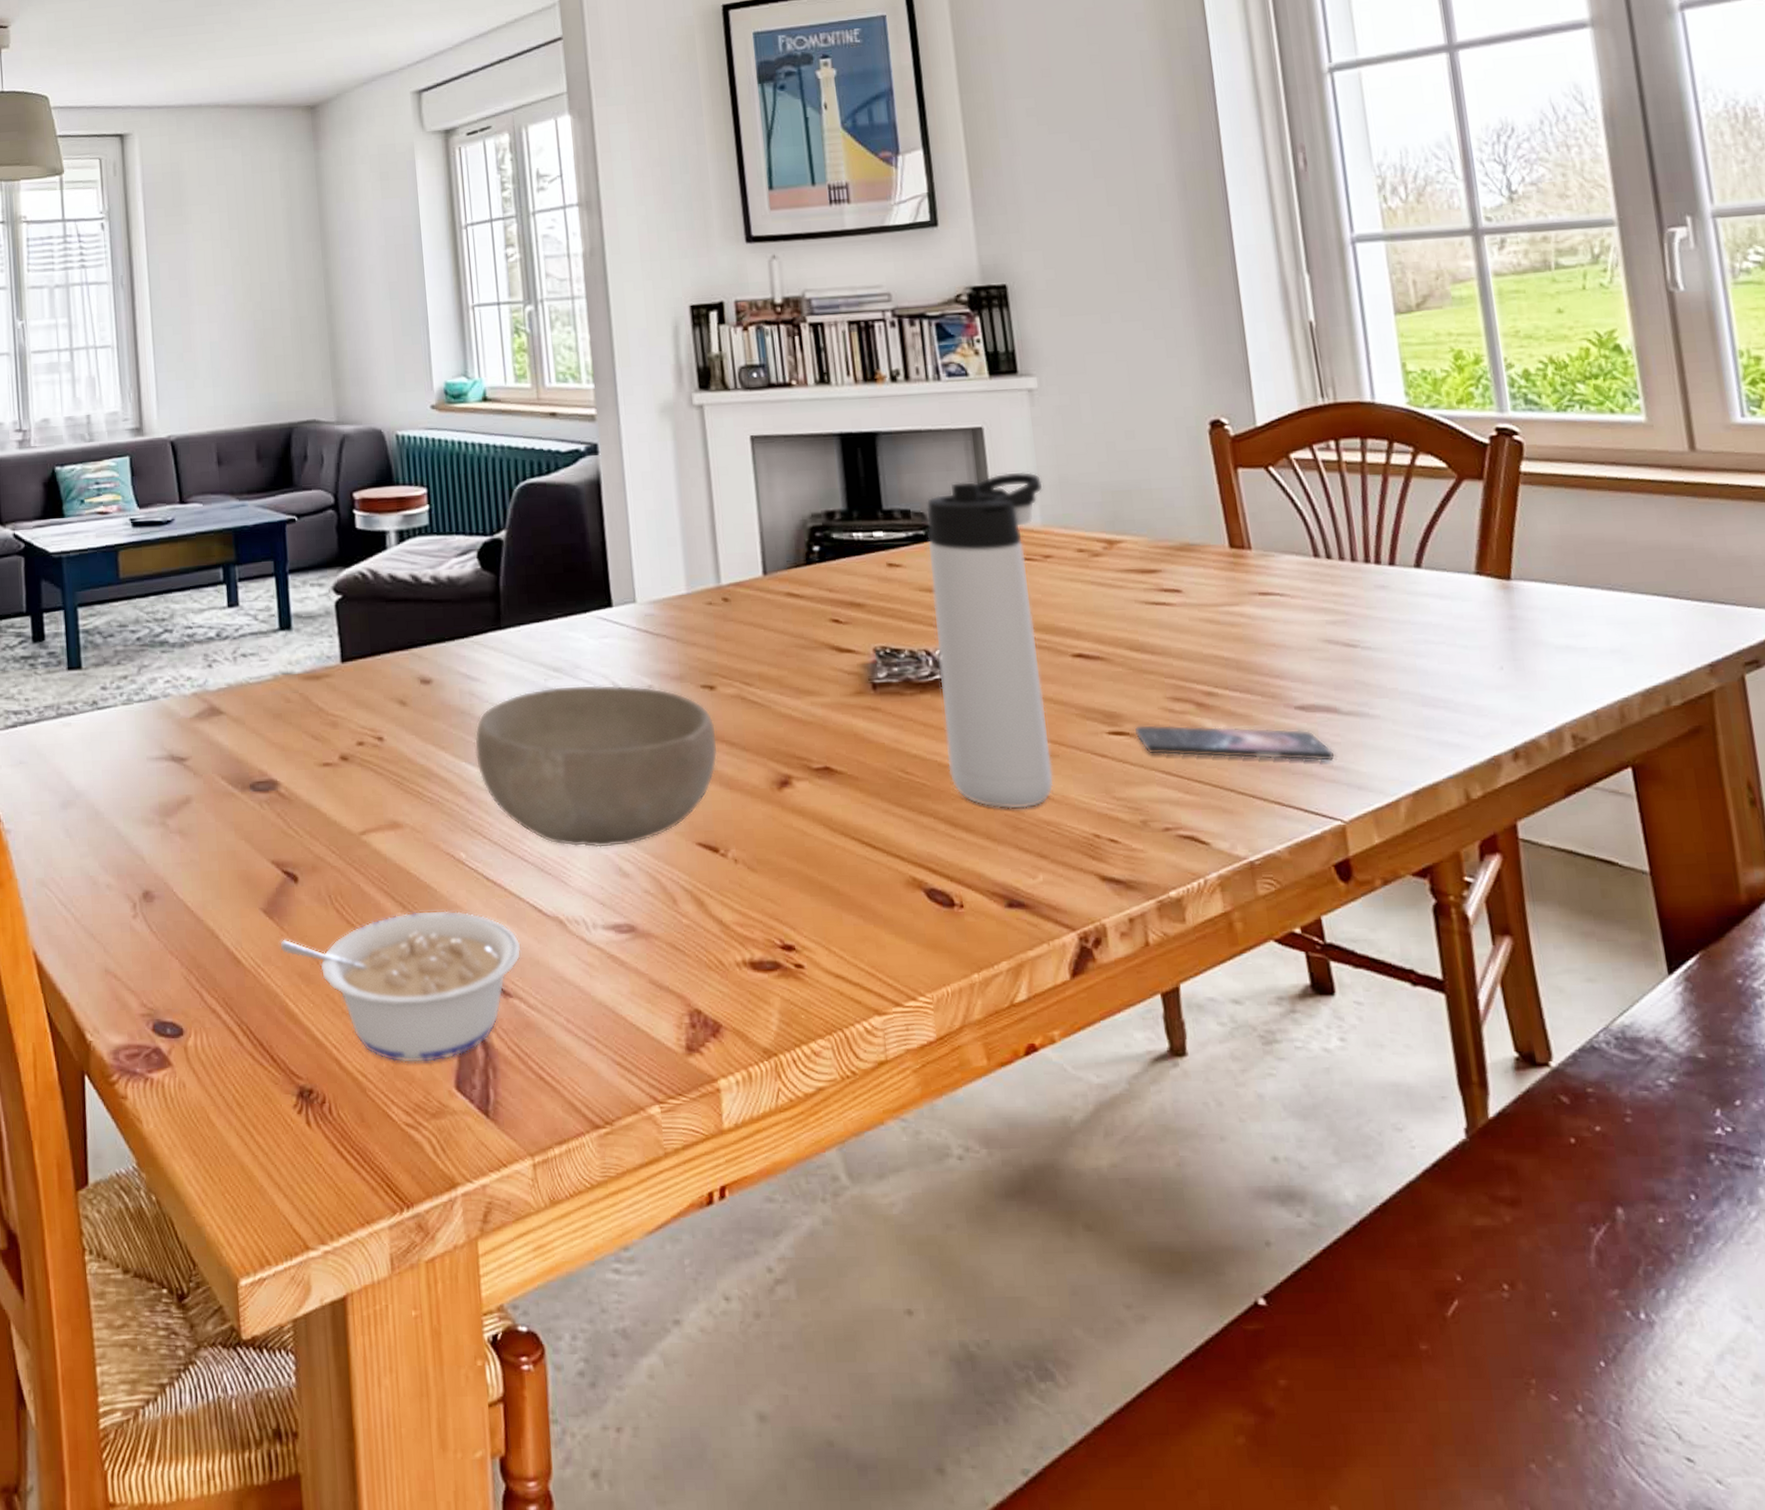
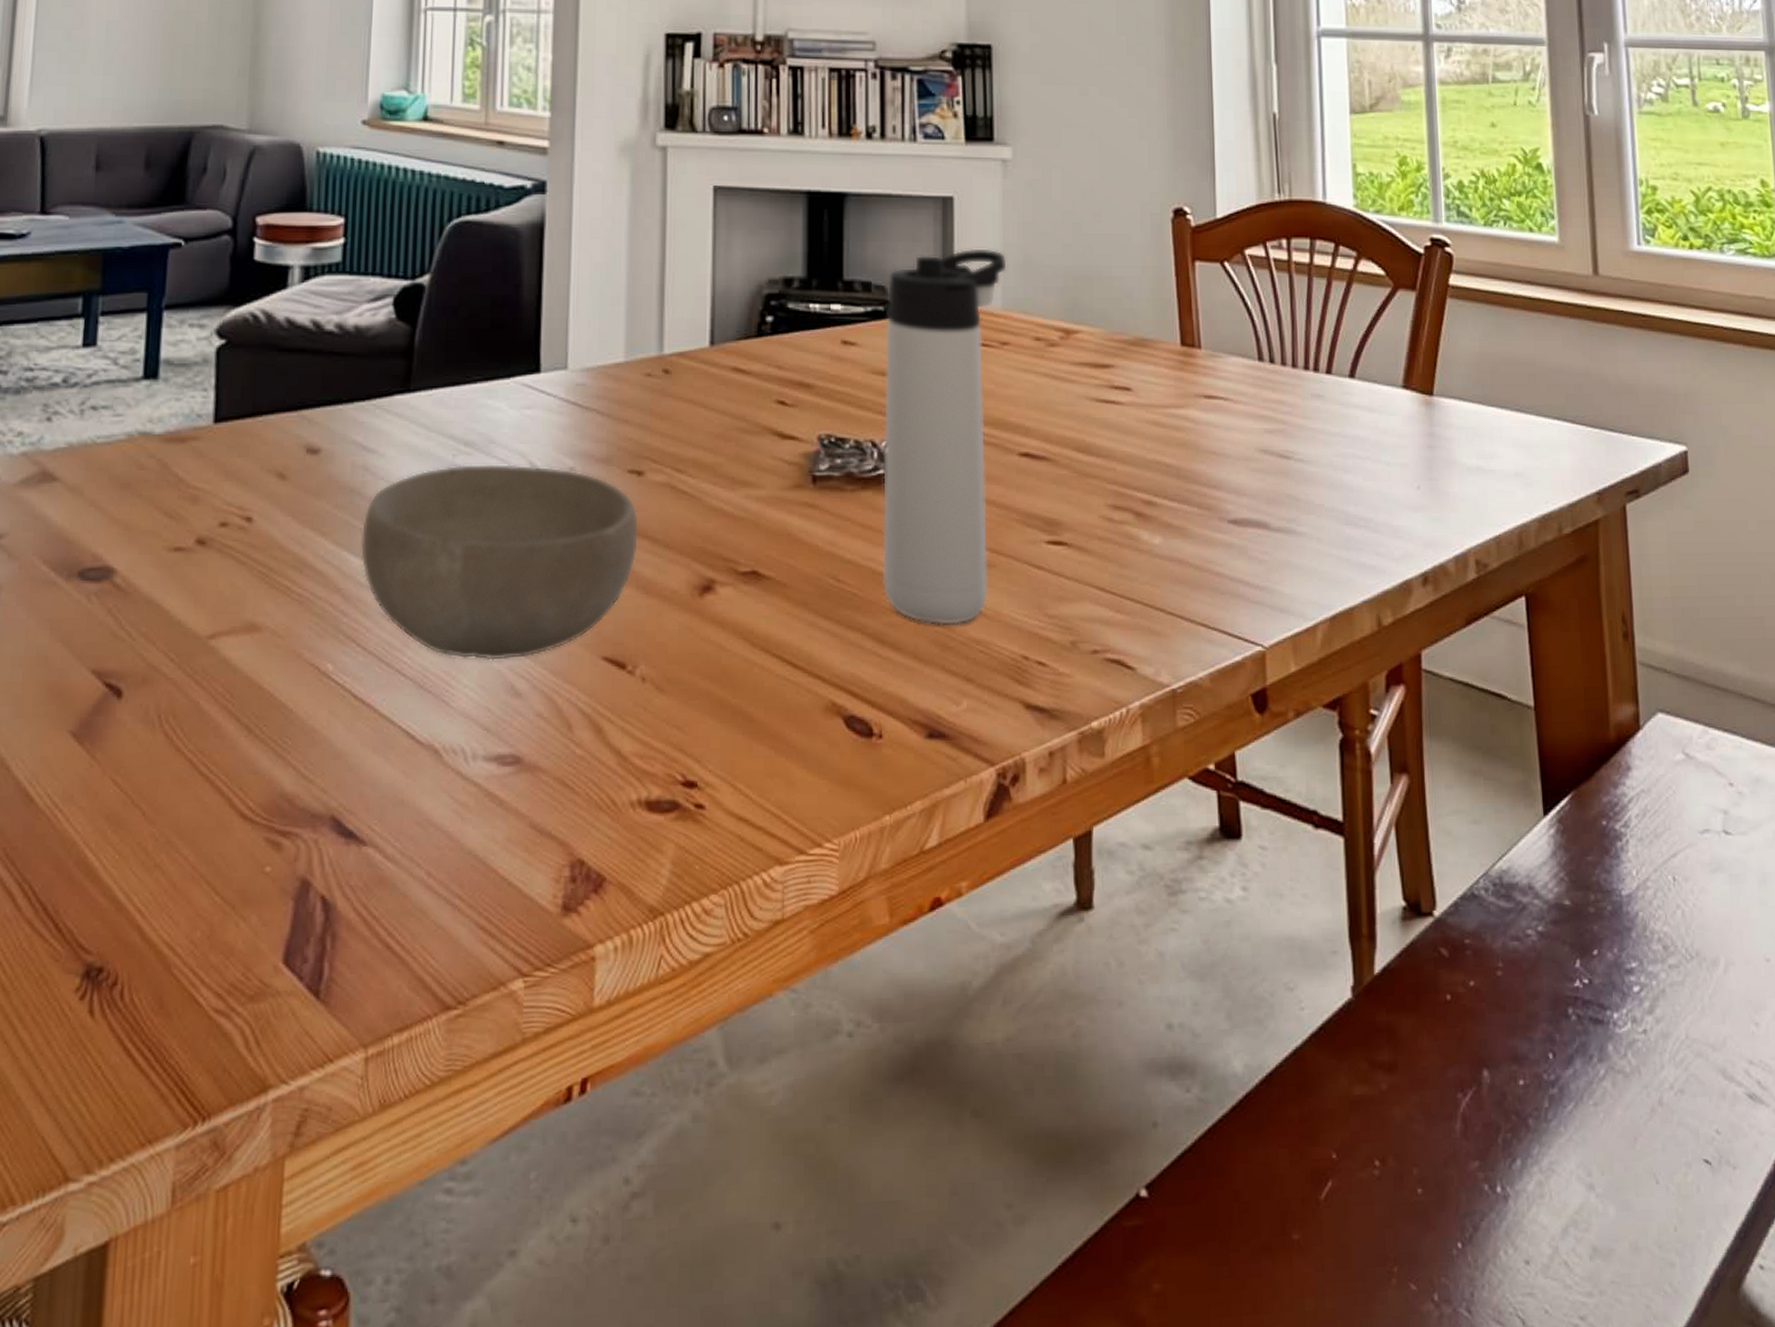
legume: present [280,910,522,1064] -> none [87,736,385,932]
smartphone: present [1134,724,1334,762] -> none [1073,534,1261,582]

